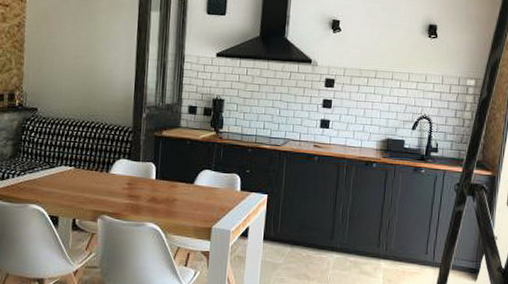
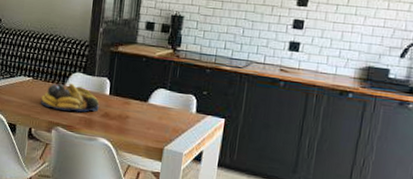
fruit bowl: none [84,170,146,199] -> present [40,83,100,113]

